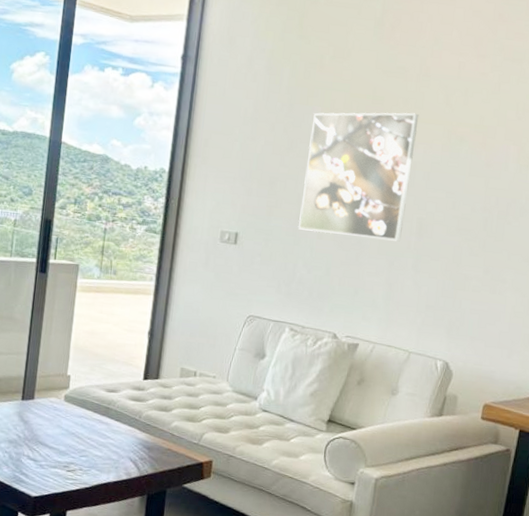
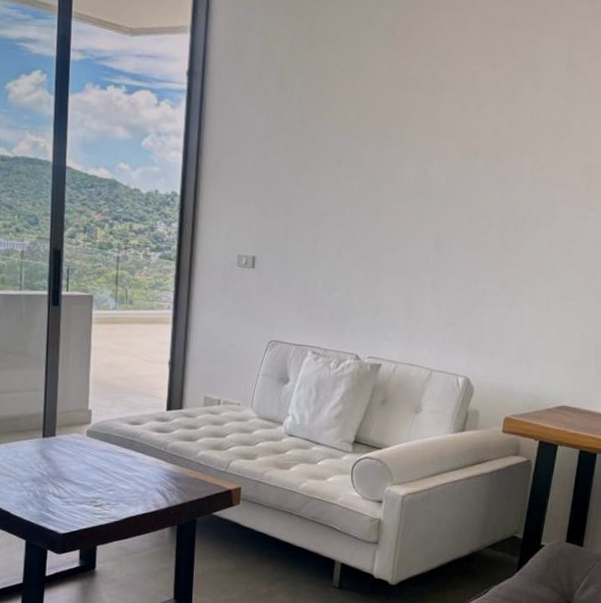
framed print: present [297,112,419,242] -> none [315,126,434,259]

